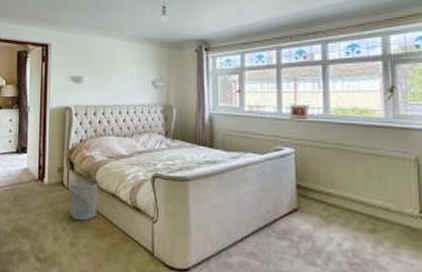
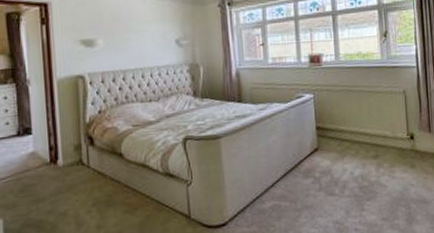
waste bin: present [69,178,97,221] -> none [90,151,126,200]

